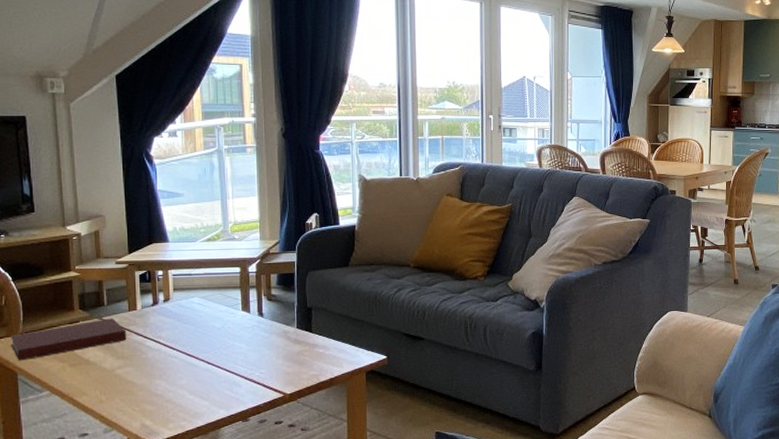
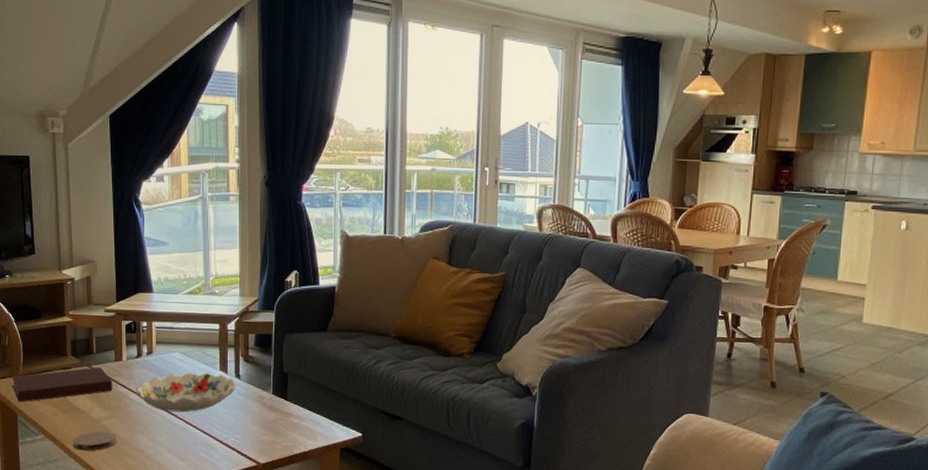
coaster: none [83,381,132,402] -> present [73,431,116,451]
decorative bowl: none [152,313,259,355] -> present [135,372,236,413]

